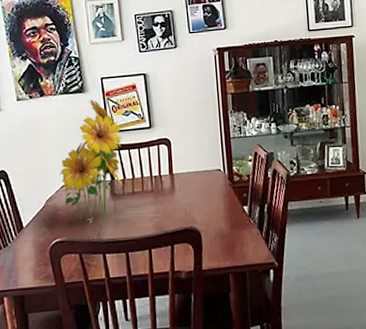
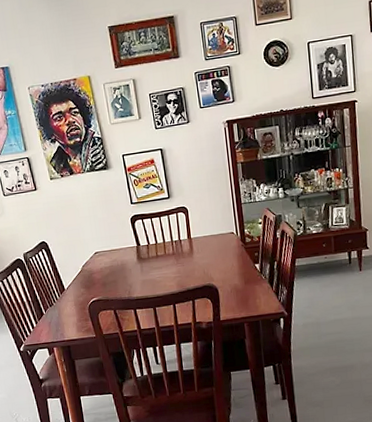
flower bouquet: present [60,98,123,223] -> none [92,174,147,284]

